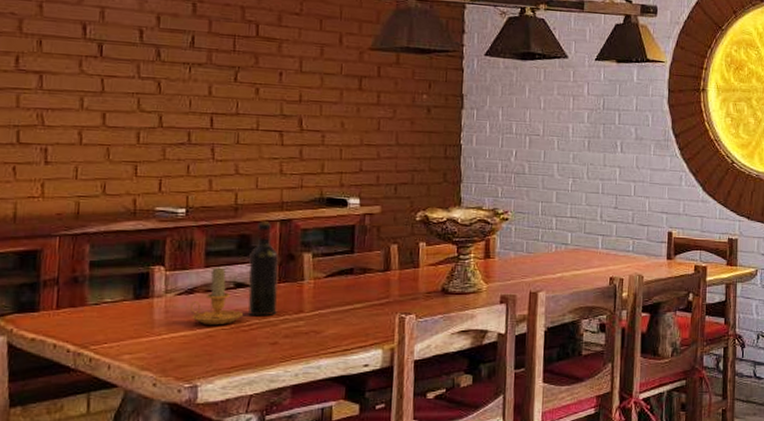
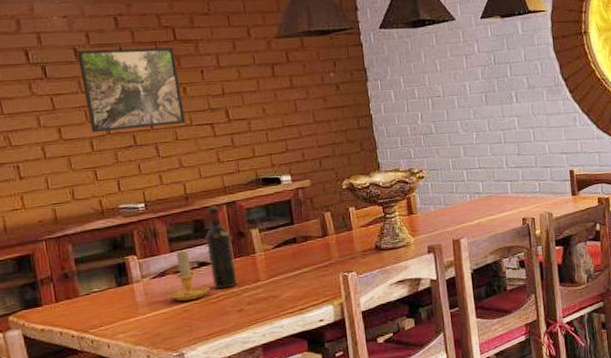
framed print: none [141,32,254,127] -> present [76,47,186,133]

